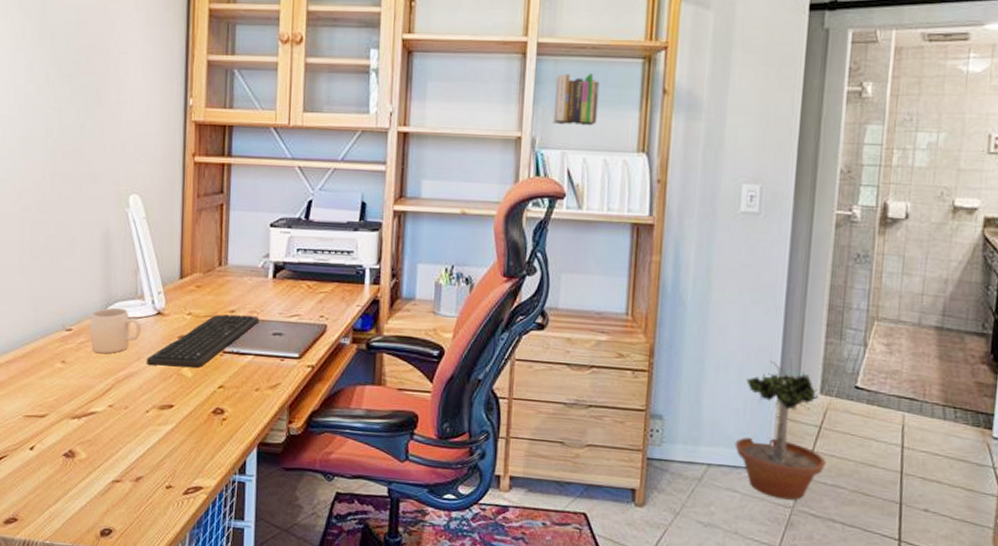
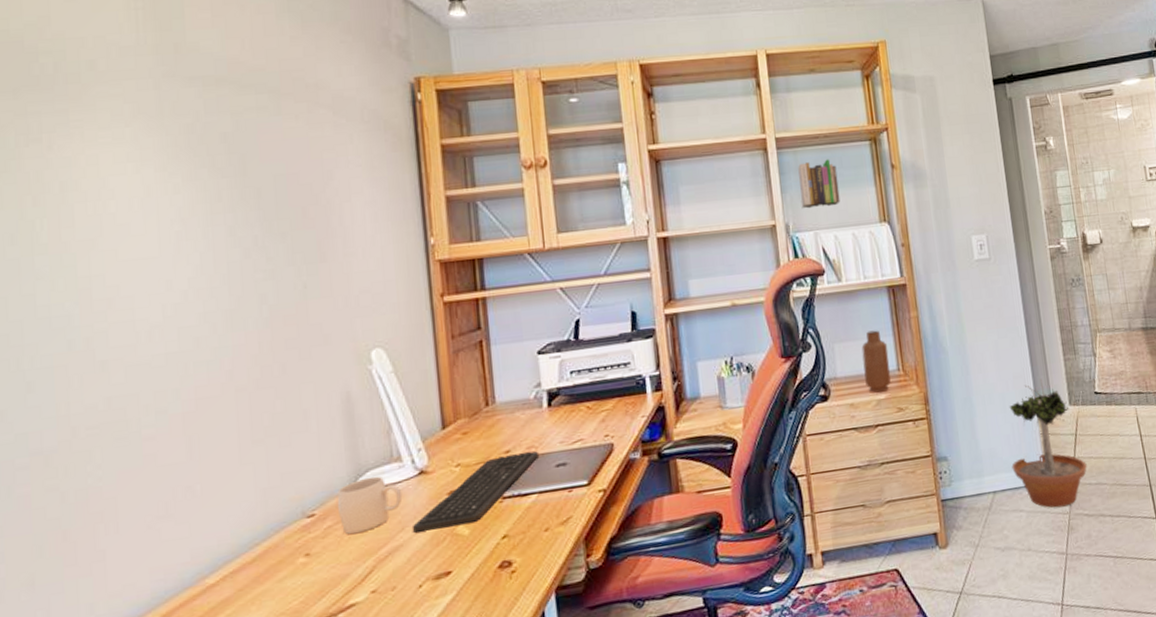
vase: none [588,267,620,334] -> present [861,330,891,393]

